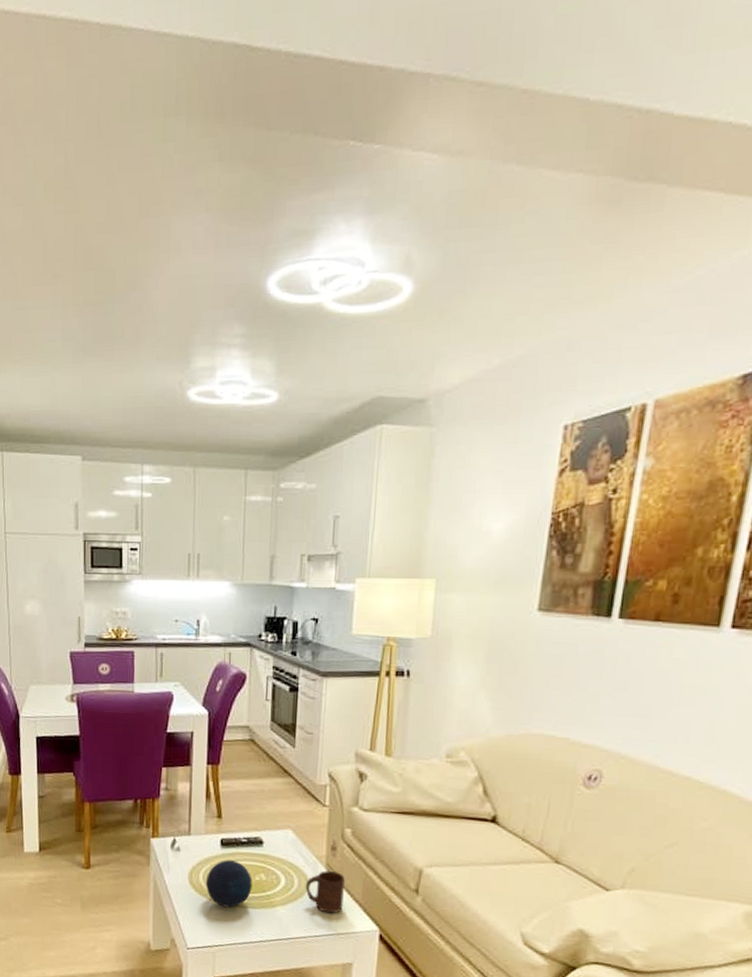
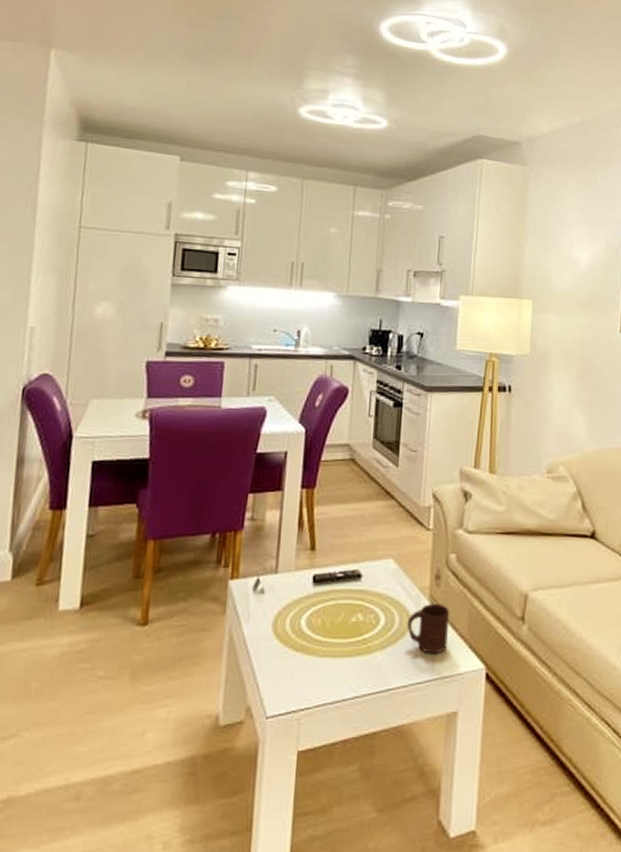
decorative orb: present [206,860,253,908] -> none [293,600,348,659]

